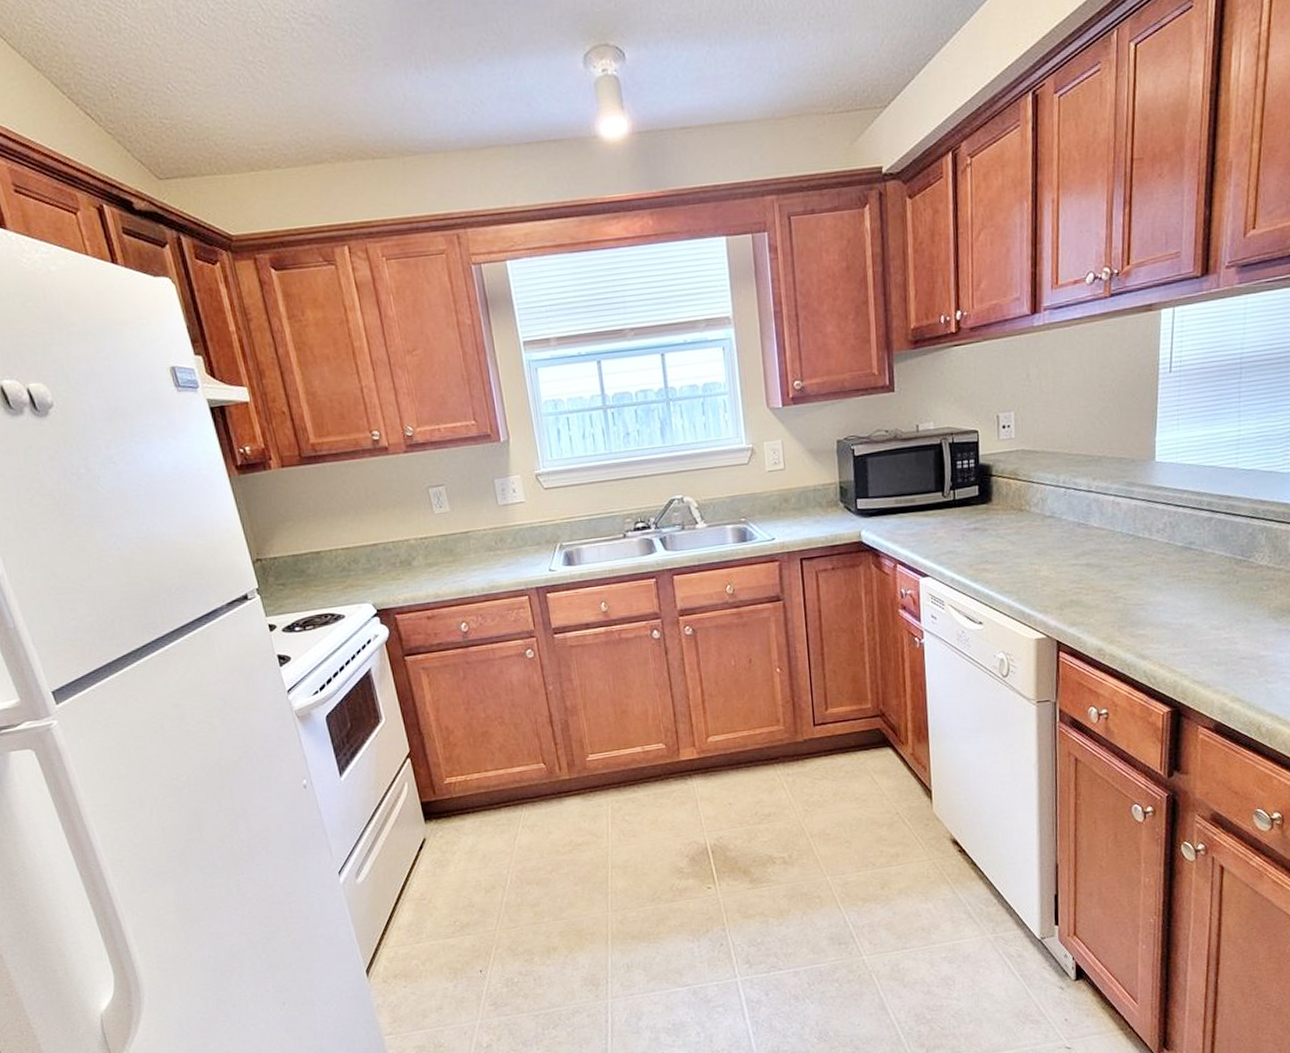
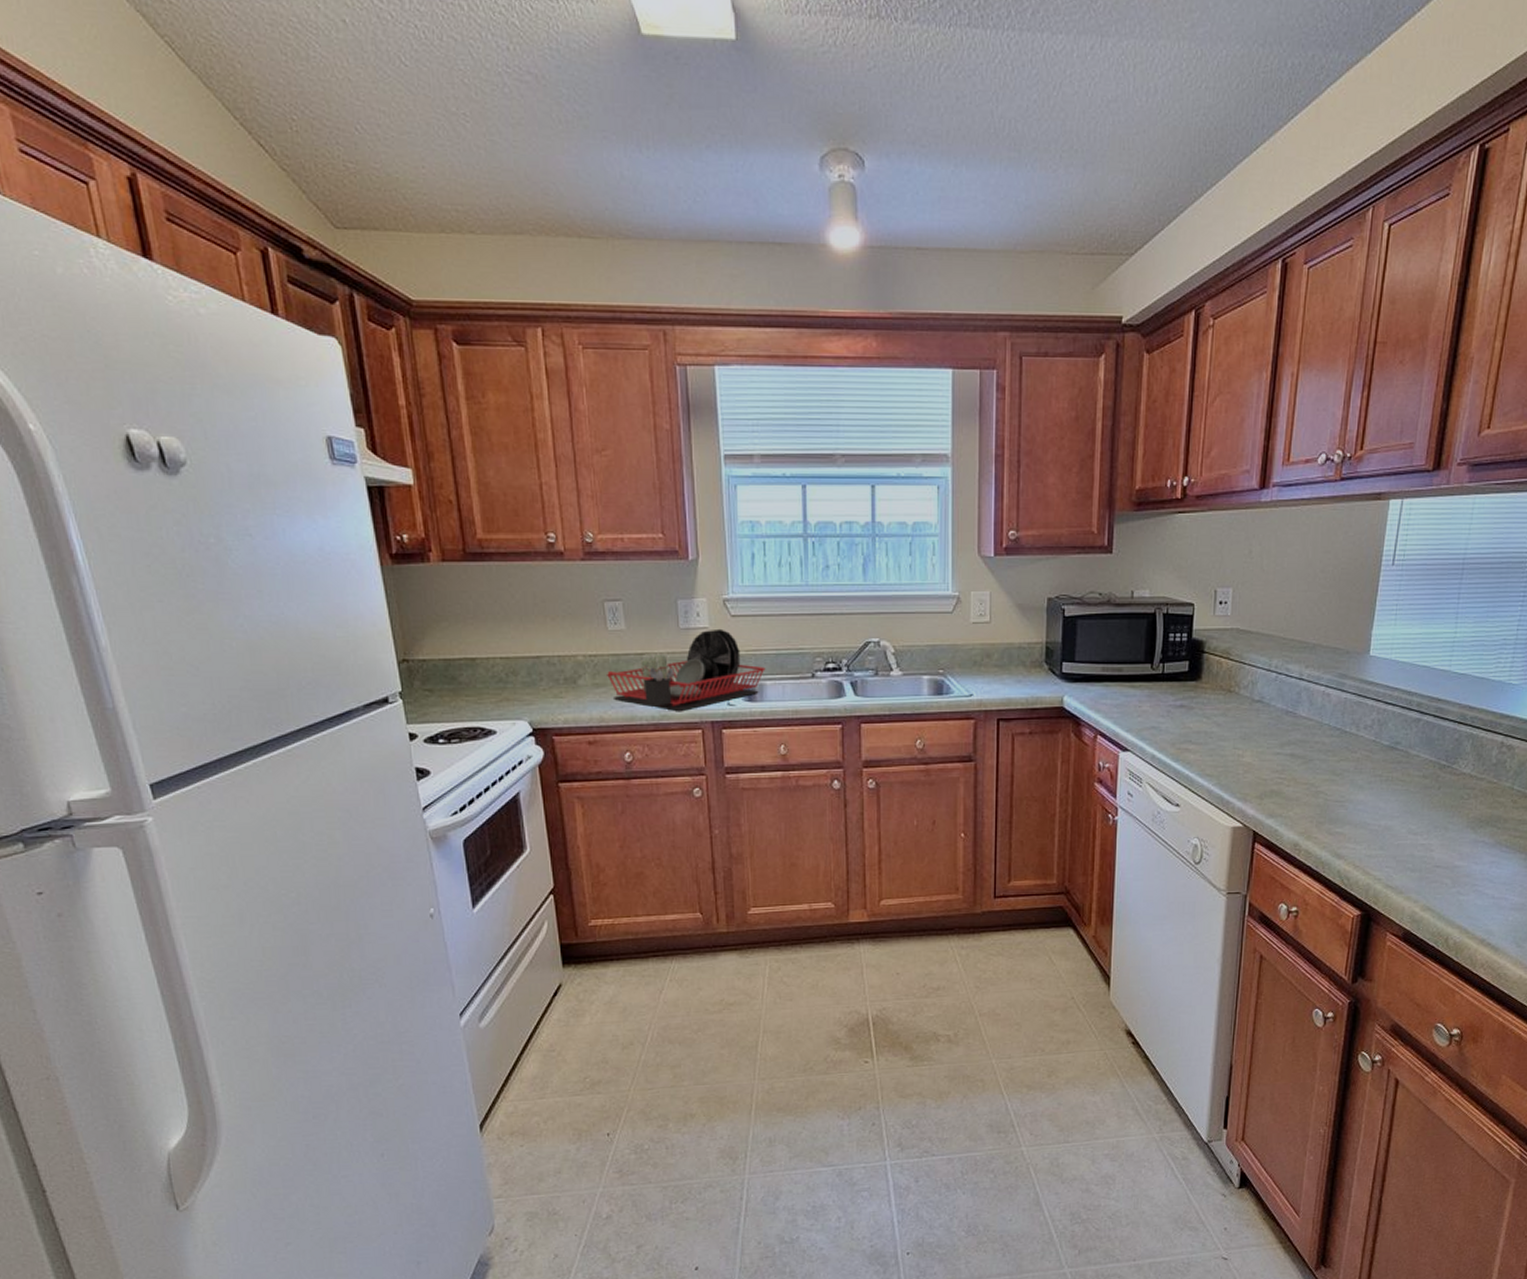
dish rack: none [437,501,581,582] -> present [607,628,766,712]

